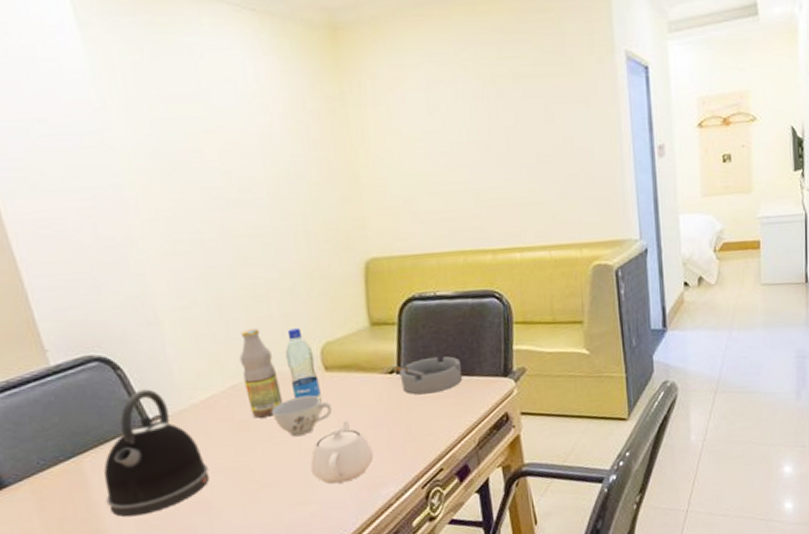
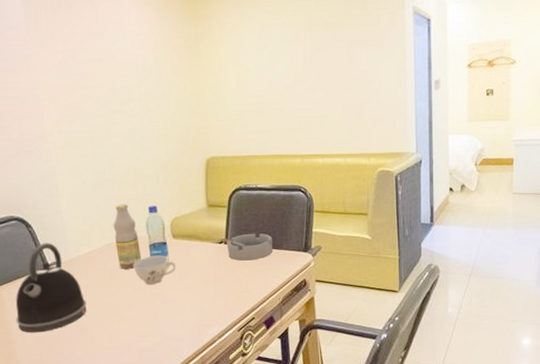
teapot: present [310,420,374,484] -> none [158,276,204,322]

